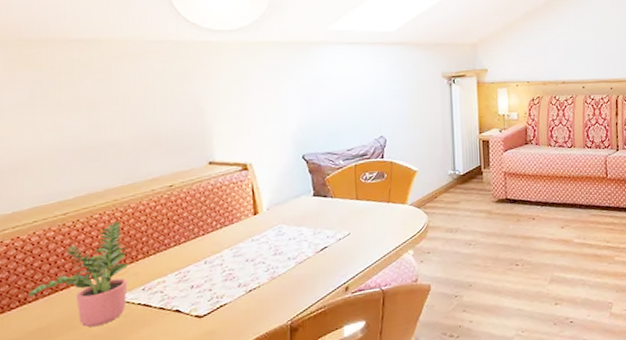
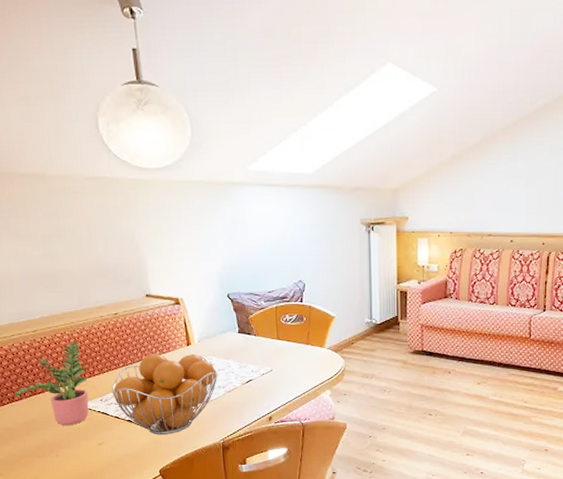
fruit basket: none [157,224,288,324] -> present [111,354,218,435]

